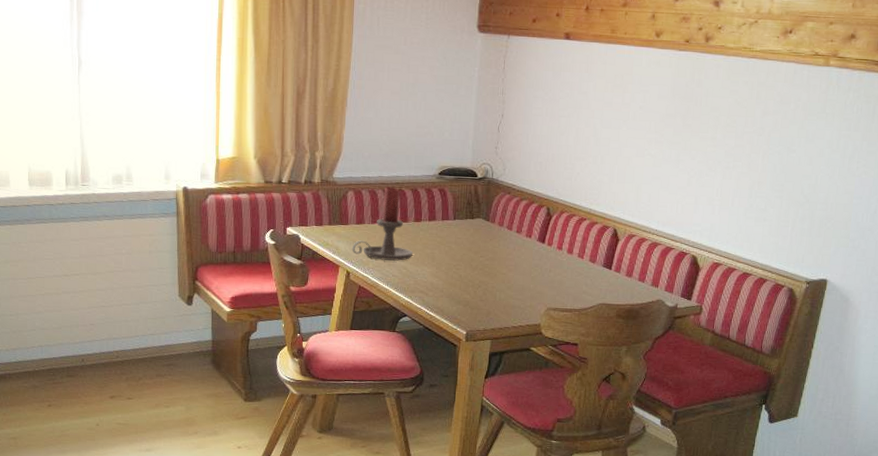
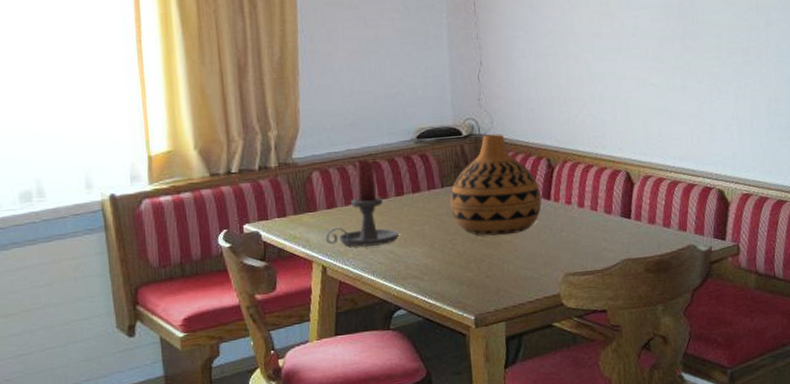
vase: none [459,179,537,268] -> present [450,134,542,236]

